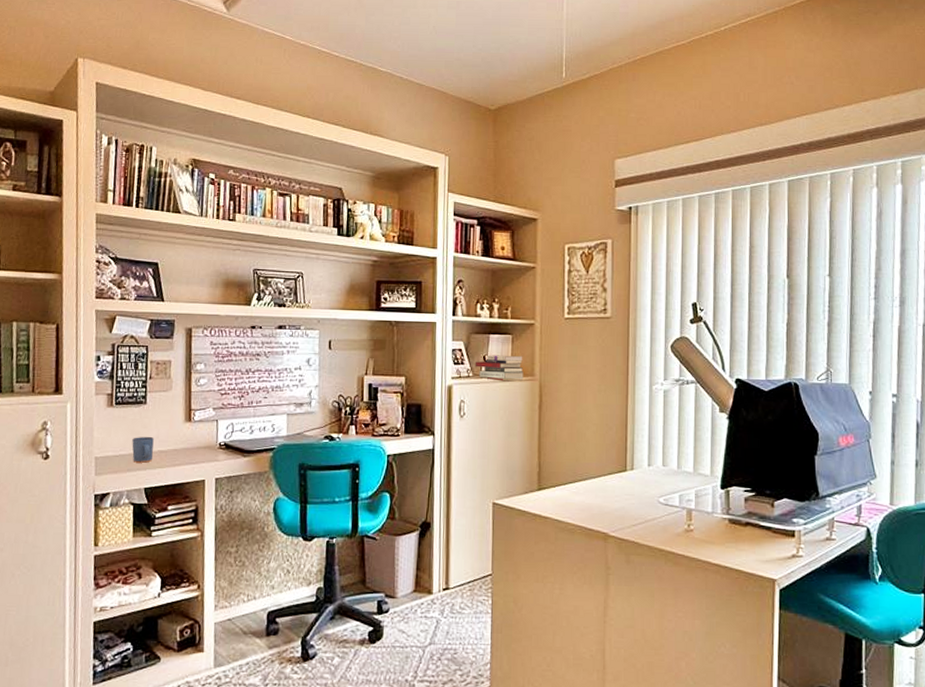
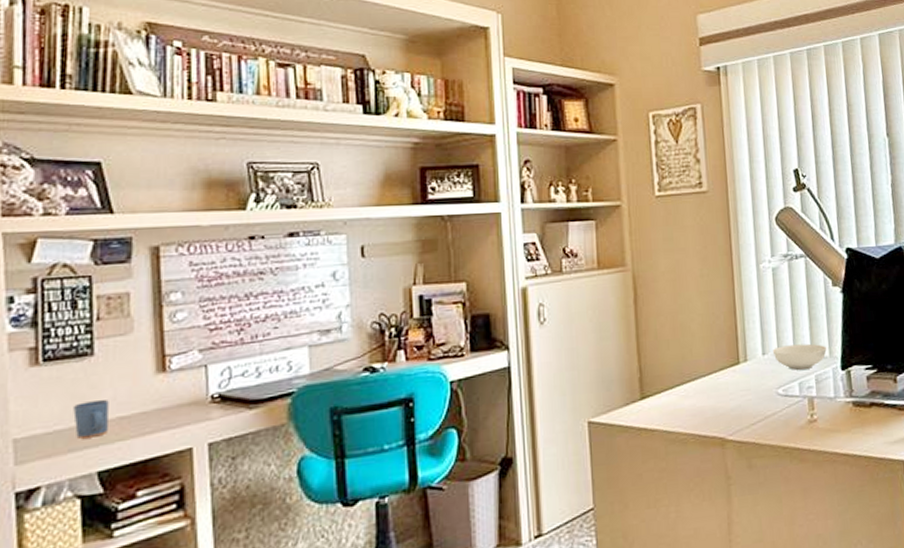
books: present [476,354,524,382] -> none [554,243,613,276]
bowl: none [657,460,708,484] -> present [772,343,827,370]

